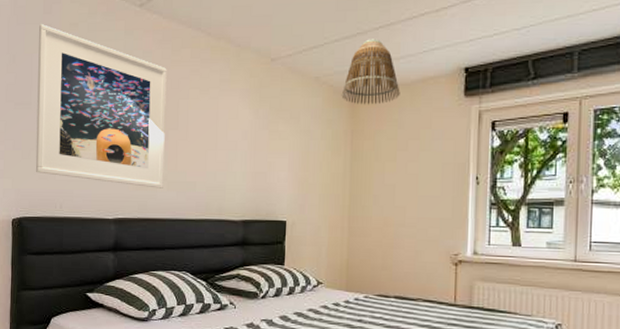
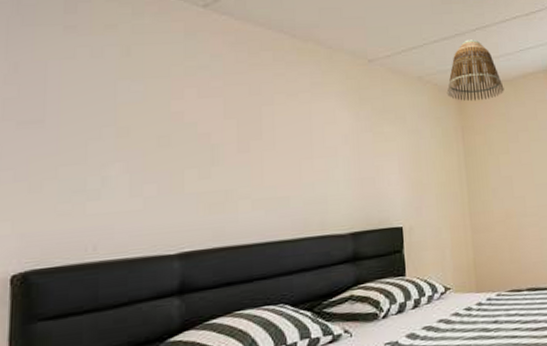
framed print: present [35,24,167,189] -> none [51,25,247,210]

